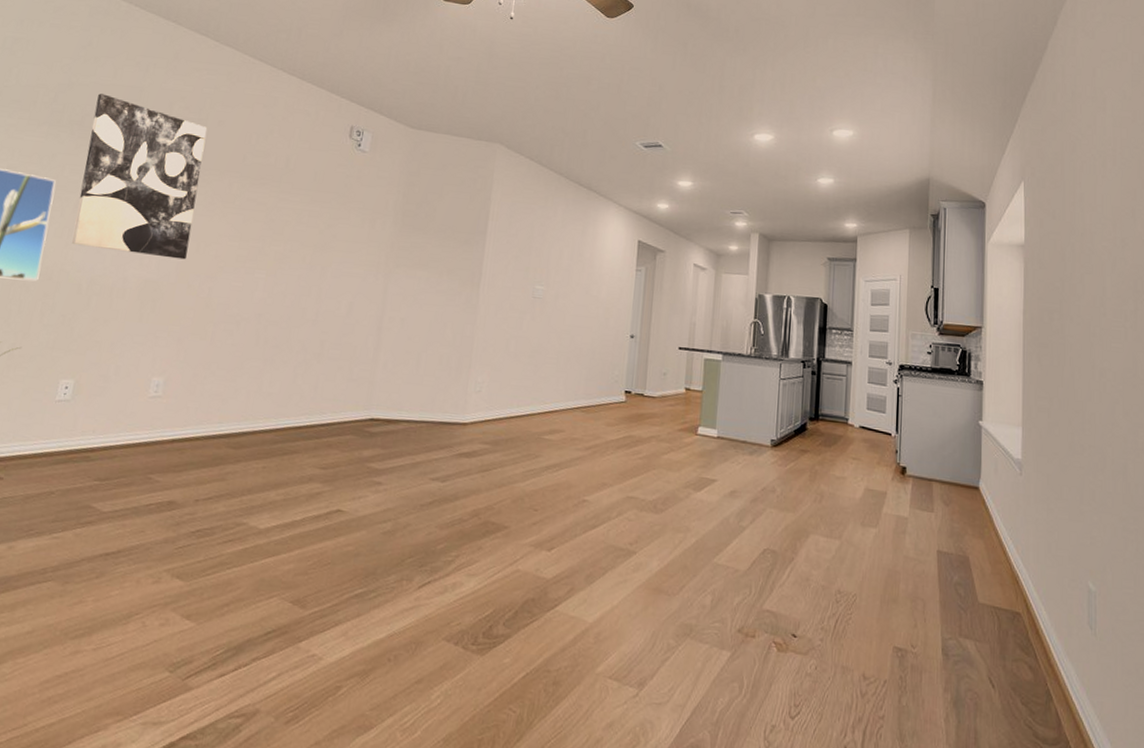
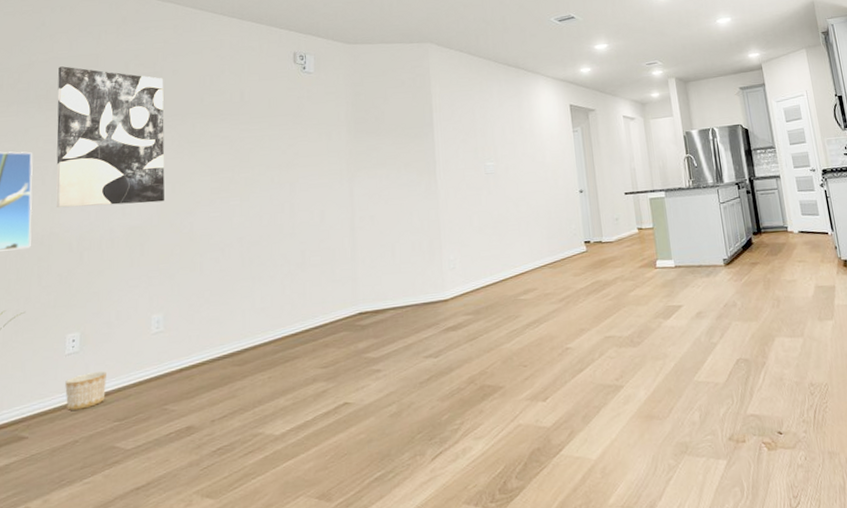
planter: none [48,424,95,461] -> present [65,371,106,410]

